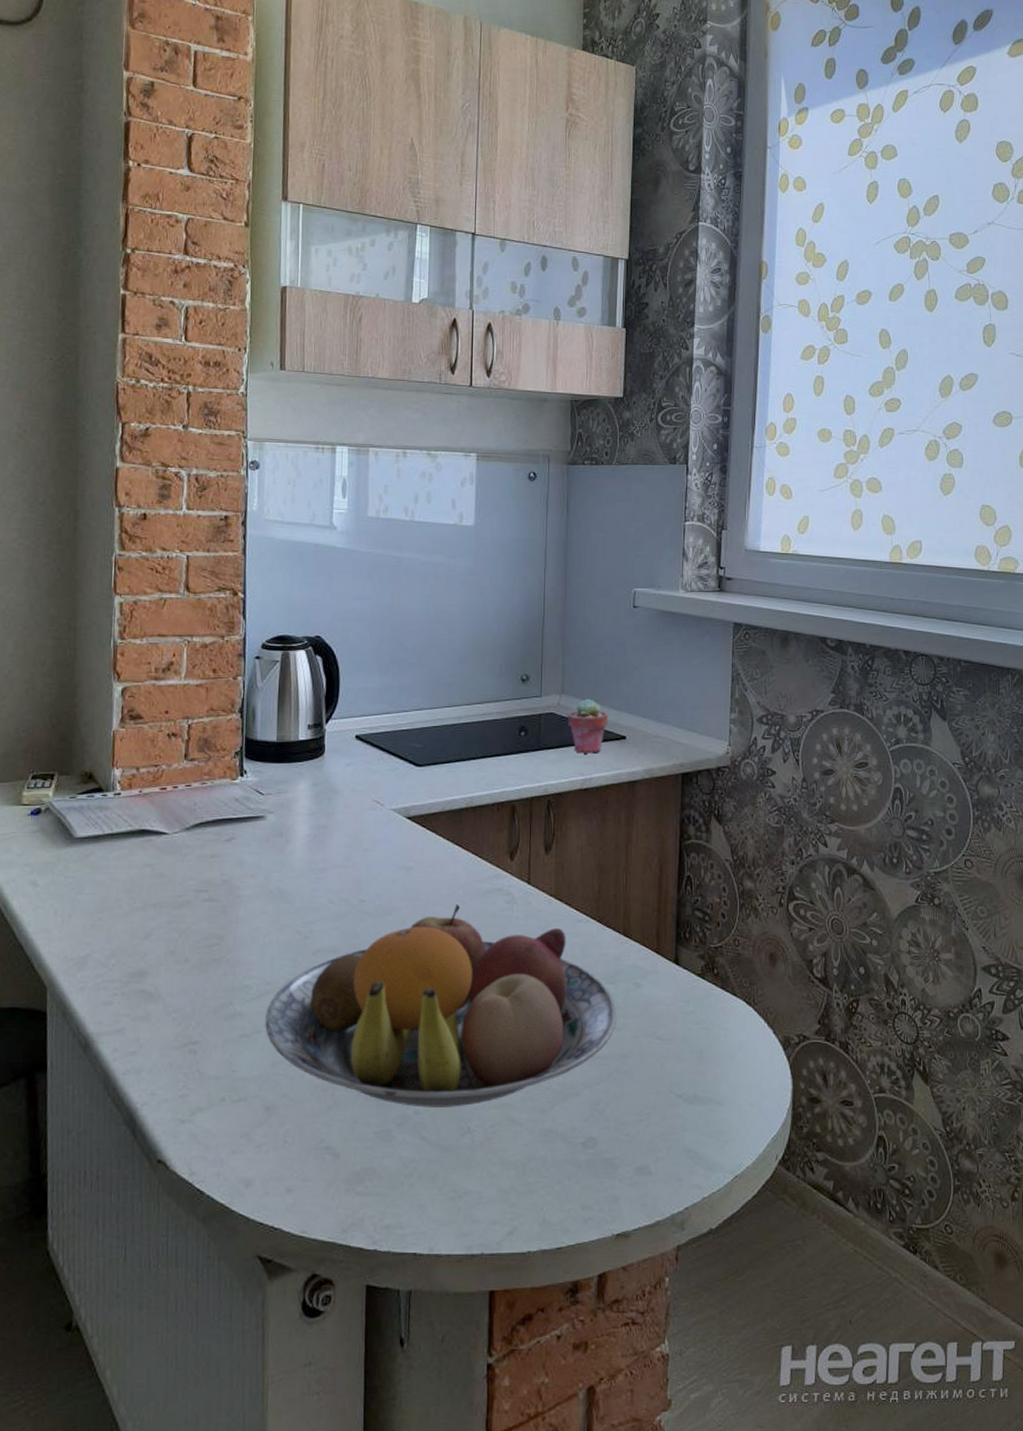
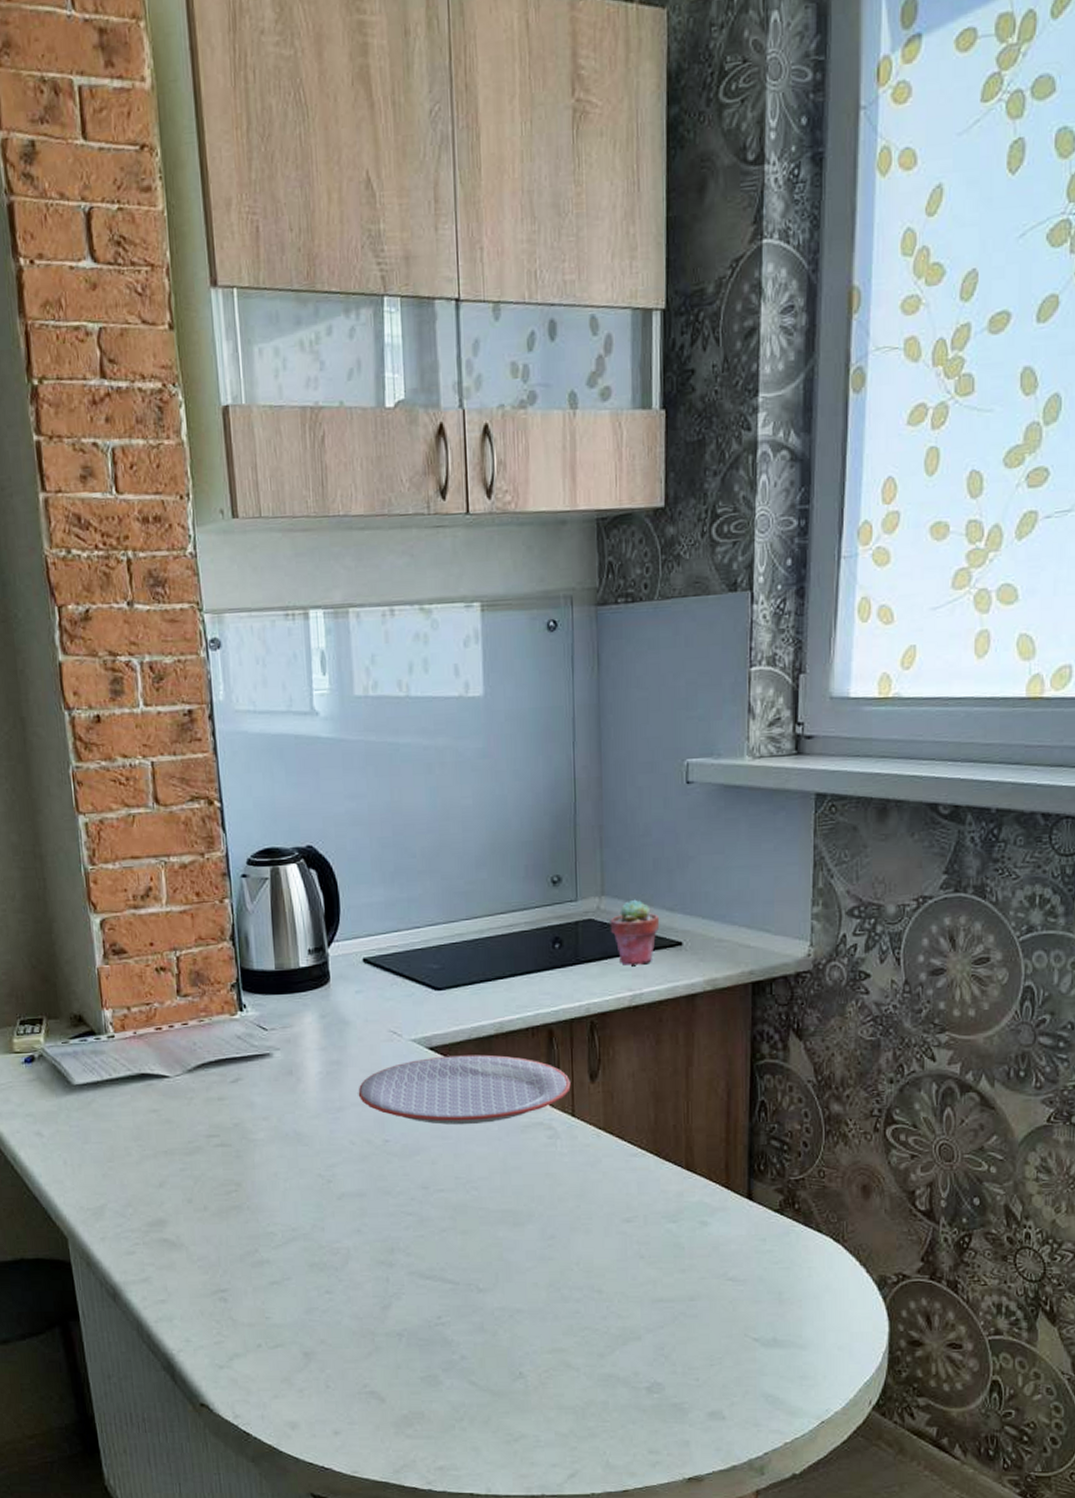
fruit bowl: present [265,904,618,1108] -> none [294,1141,682,1353]
plate: none [340,825,528,889] -> present [358,1054,571,1125]

